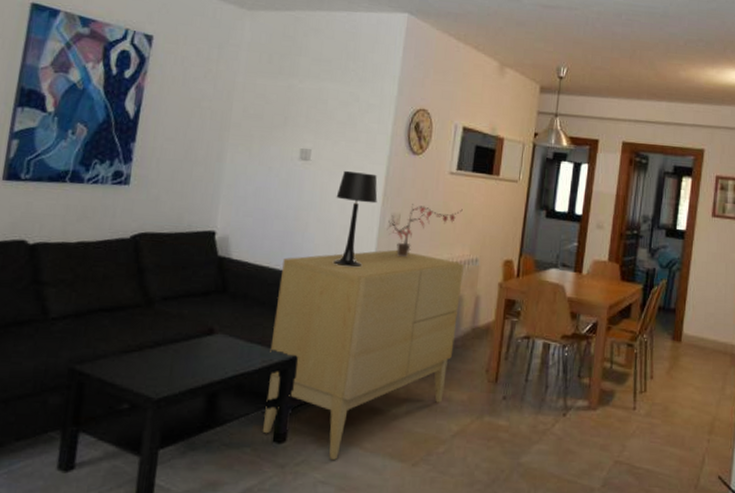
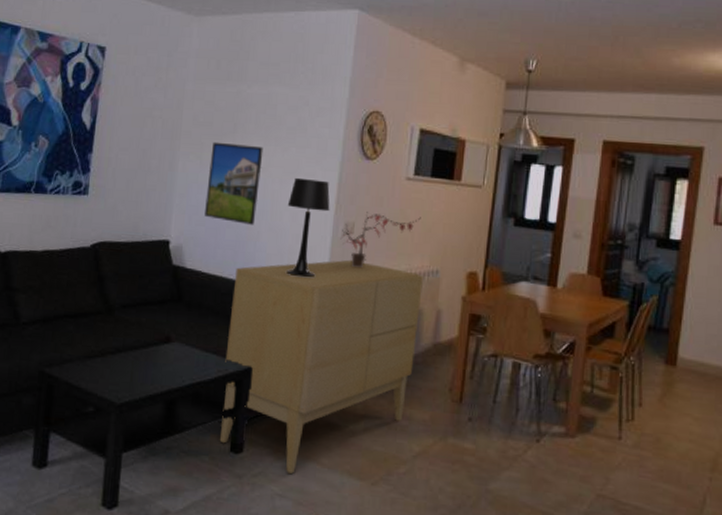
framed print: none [252,134,314,216] -> present [205,141,264,225]

